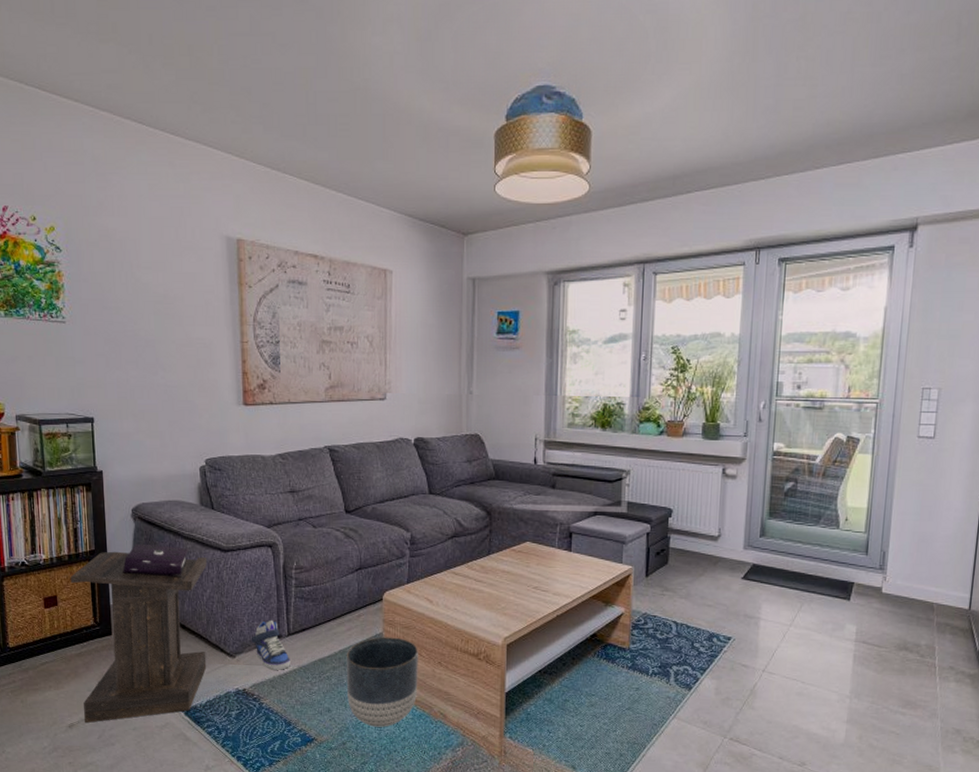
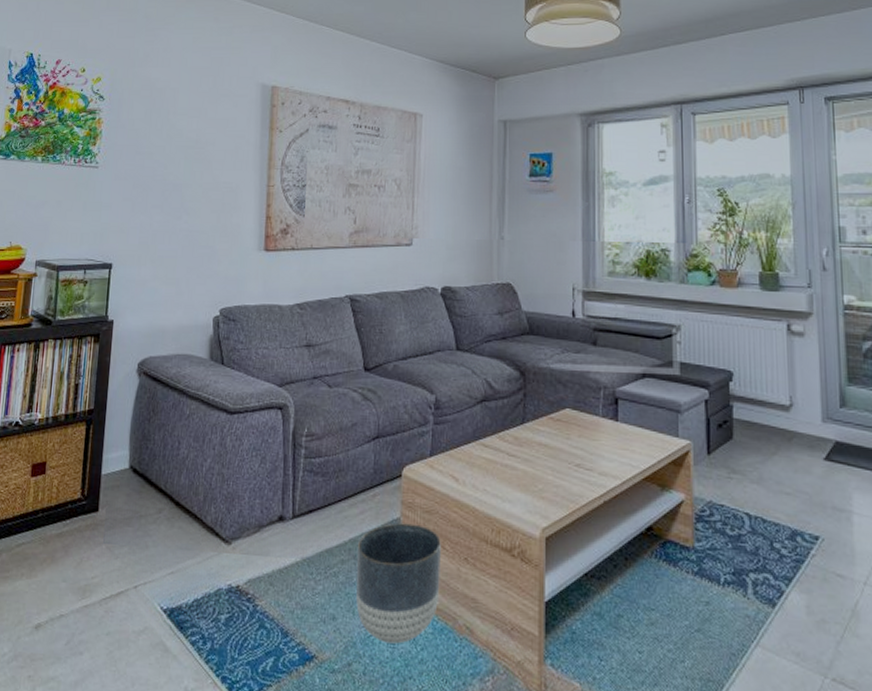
lectern: present [70,543,208,723] -> none [54,402,212,623]
sneaker: present [251,621,290,670] -> none [250,499,293,562]

